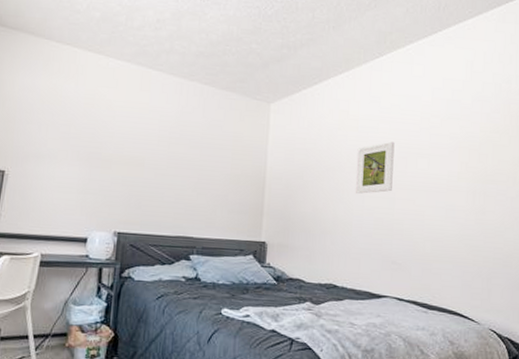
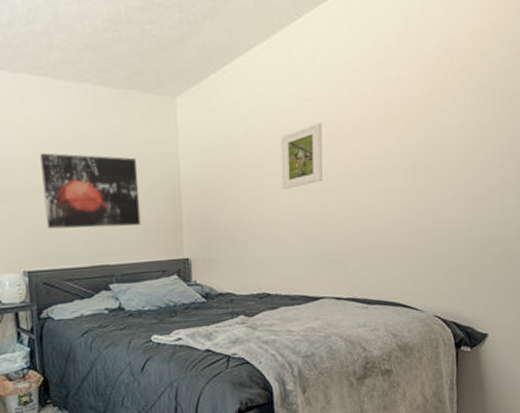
wall art: none [142,132,230,207] -> present [40,152,141,229]

